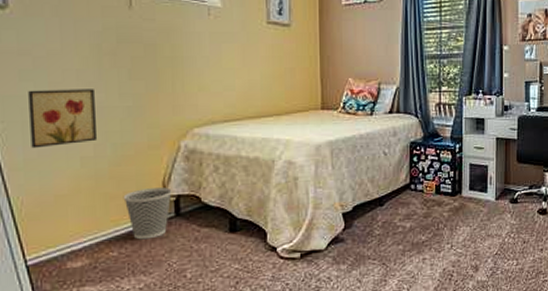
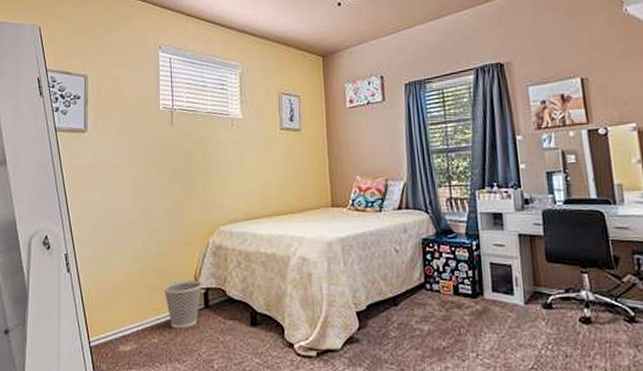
wall art: present [28,89,98,149] -> none [98,193,146,244]

